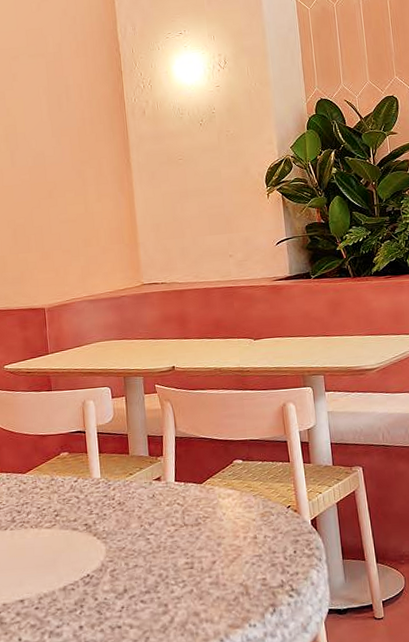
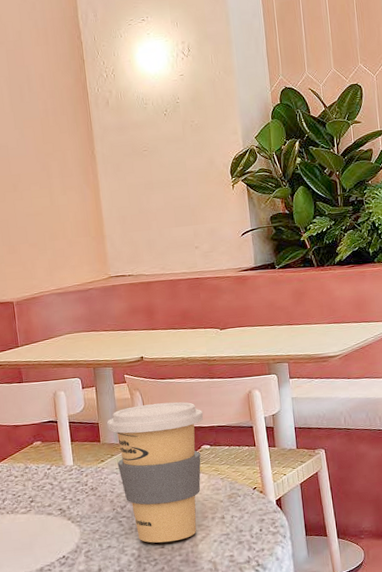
coffee cup: none [136,414,236,563] -> present [107,402,204,543]

